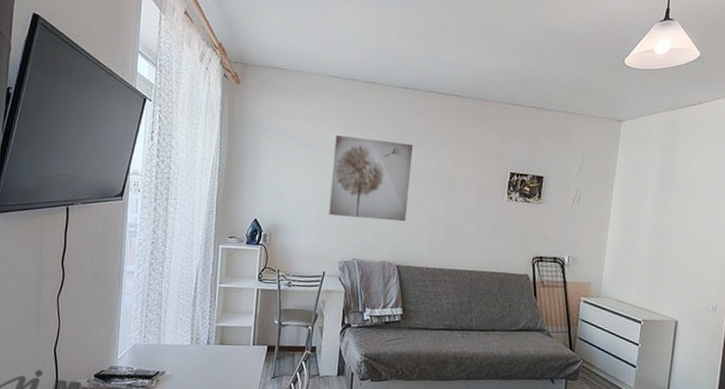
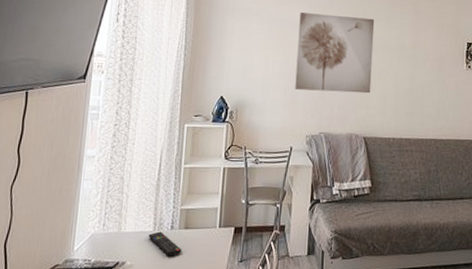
remote control: none [186,345,218,370] -> present [148,231,182,257]

